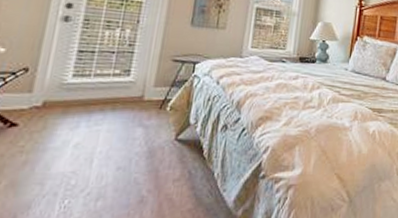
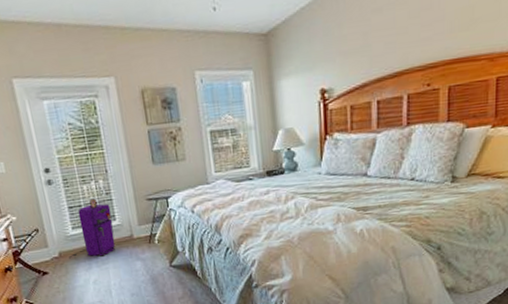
air purifier: none [54,47,129,115] -> present [69,198,116,259]

